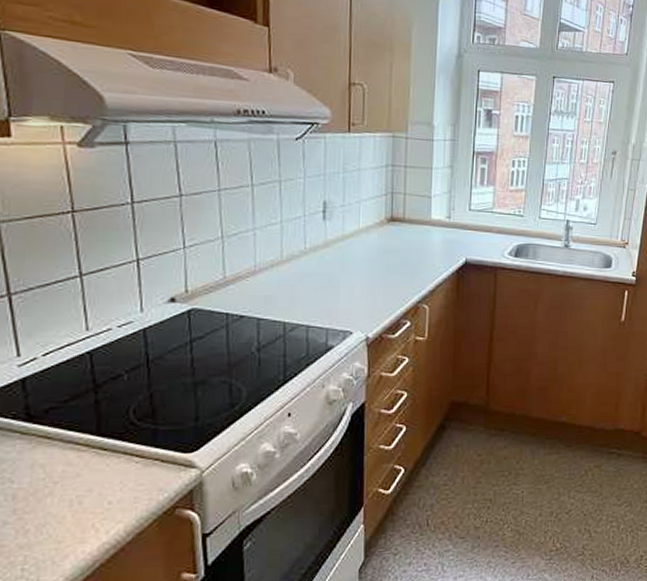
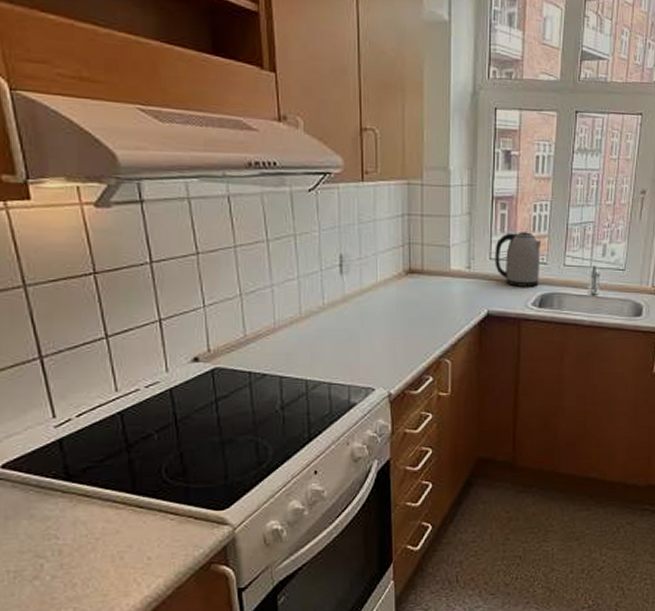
kettle: none [474,185,519,238] -> present [495,232,542,287]

